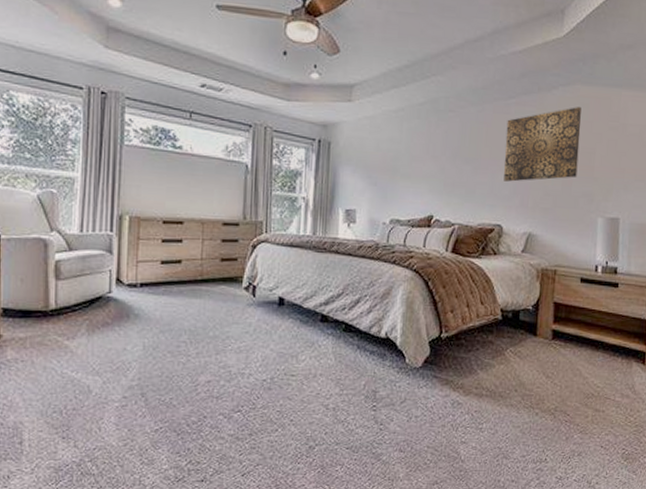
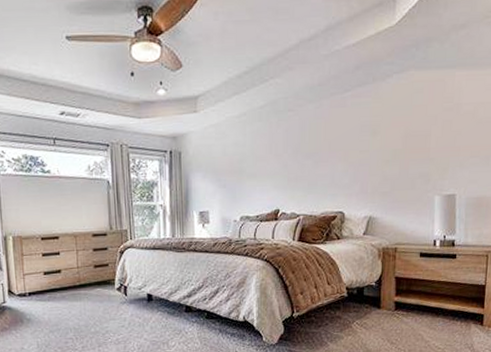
wall art: present [504,107,581,182] -> none [343,92,416,171]

